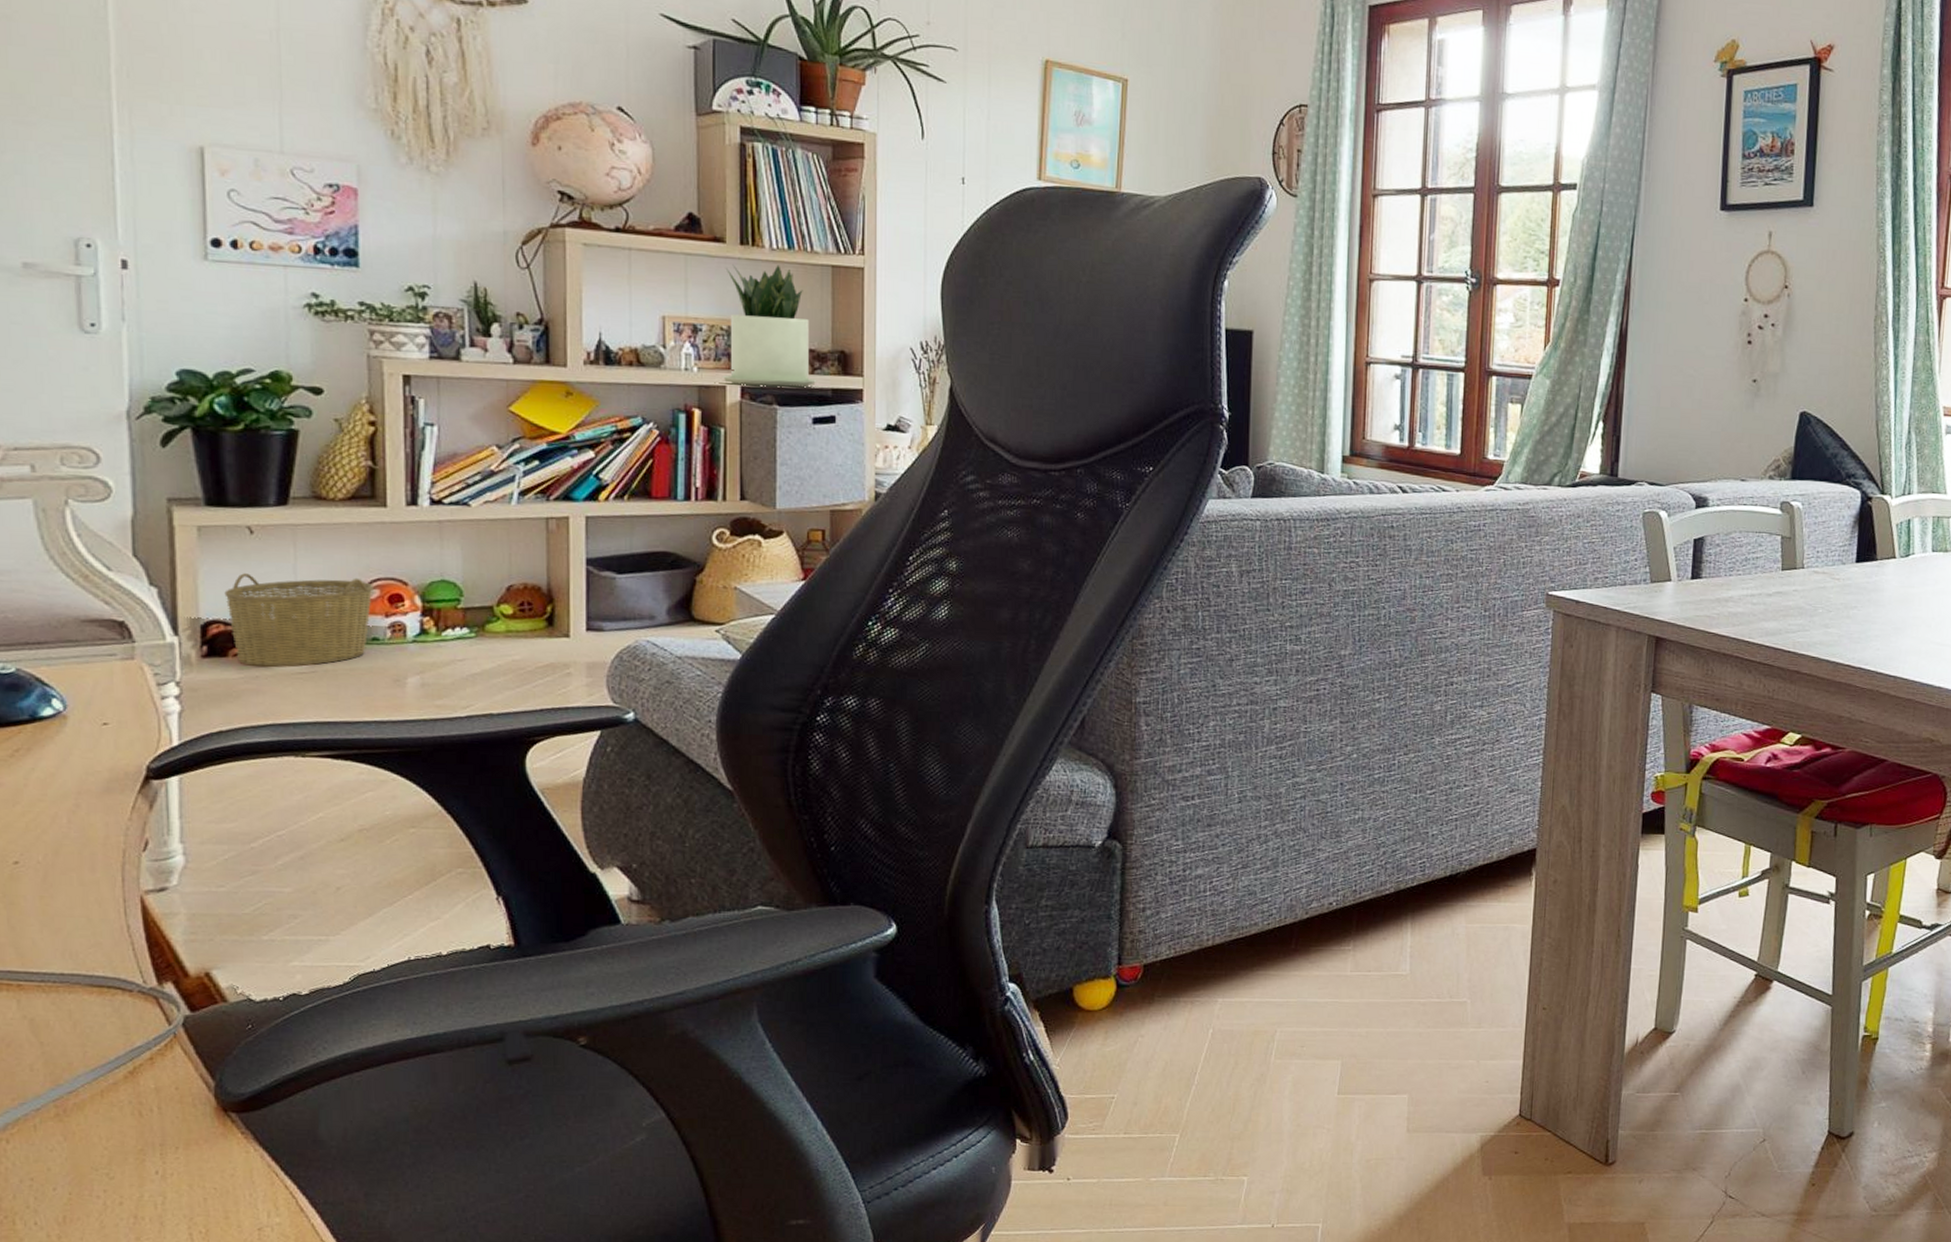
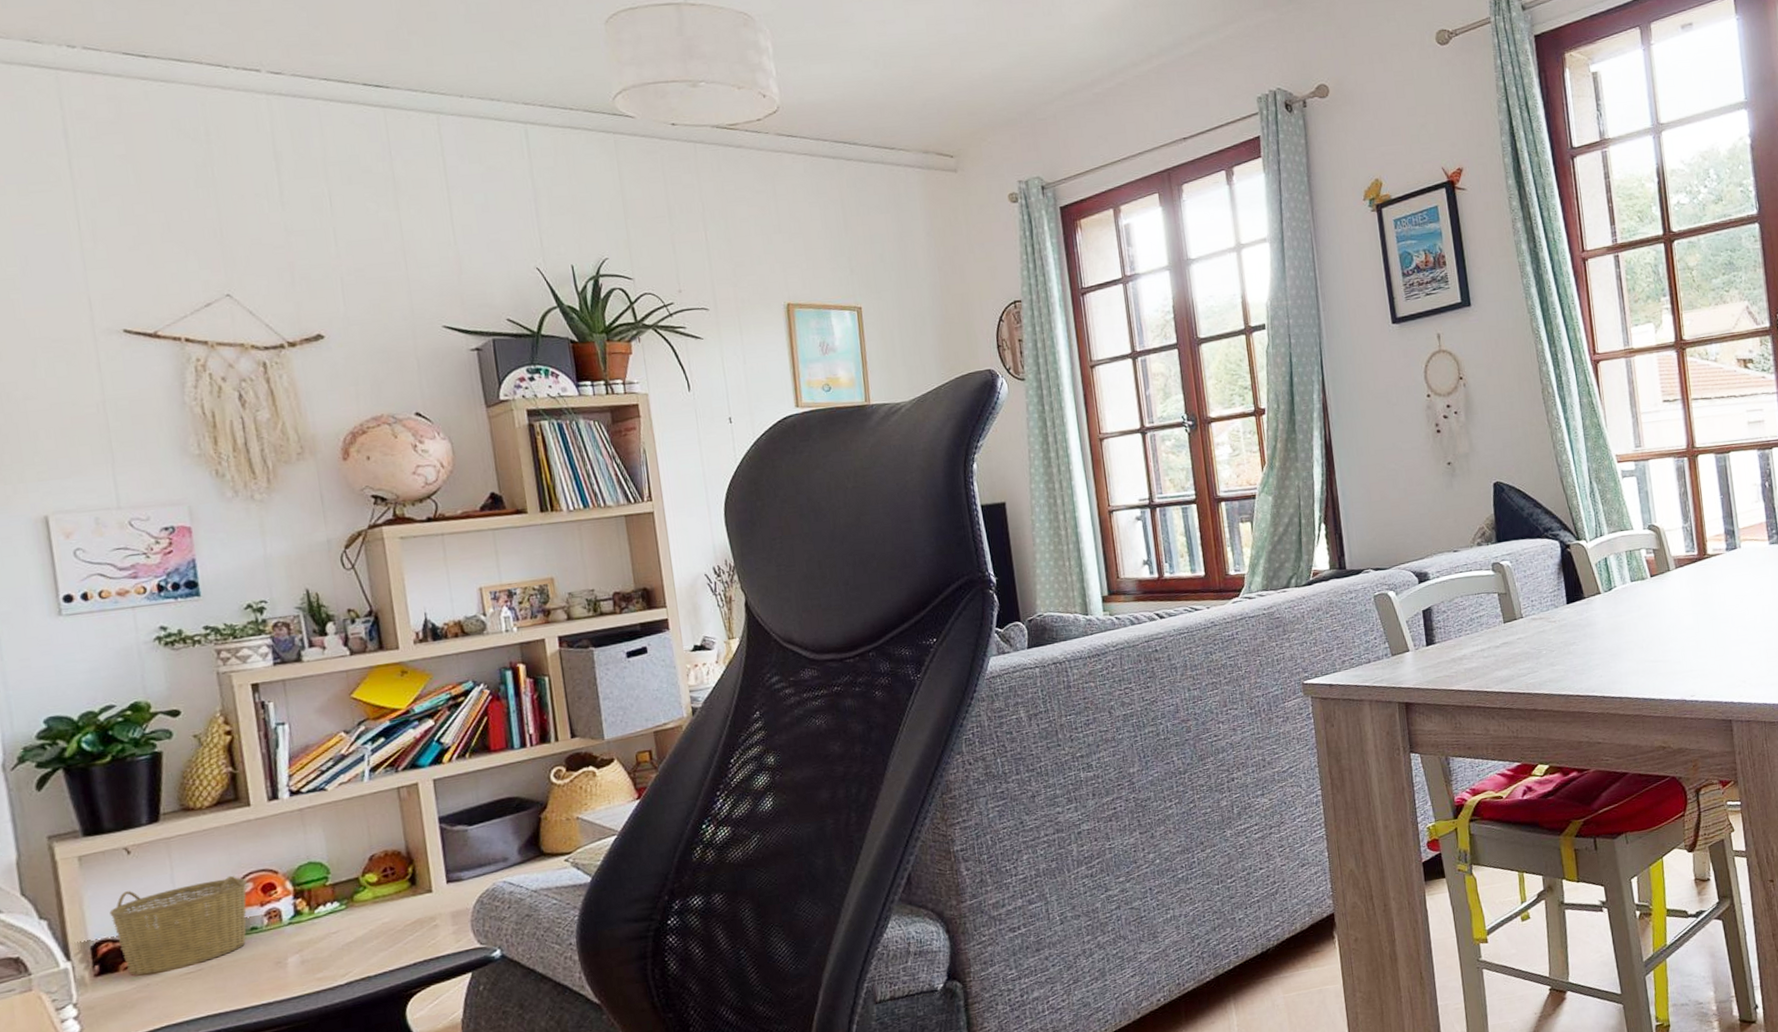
planter: present [721,264,817,388] -> none [530,523,626,636]

